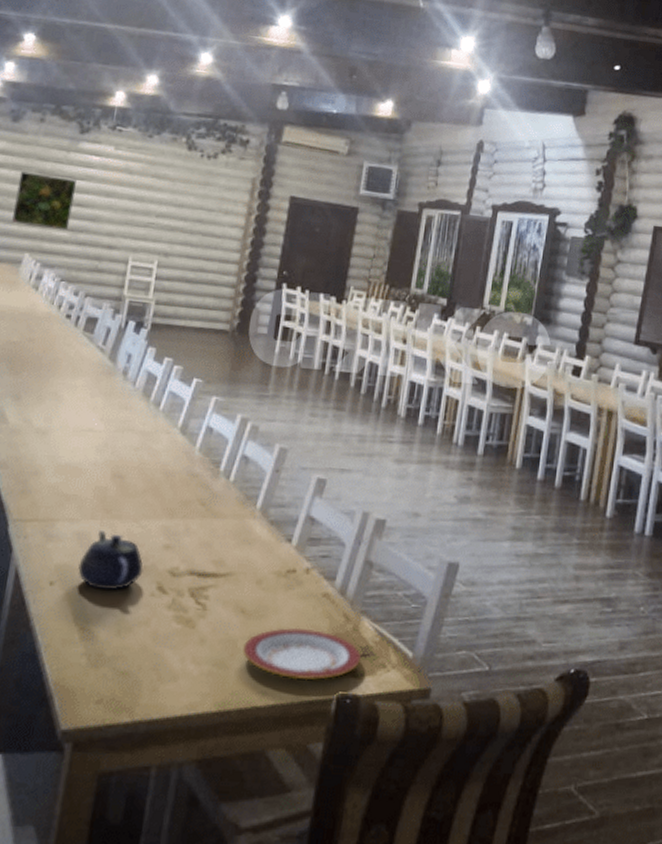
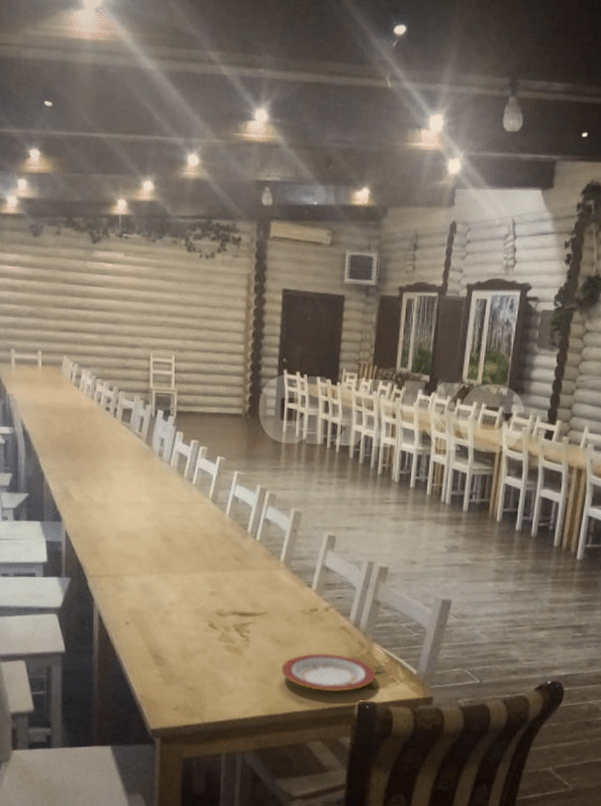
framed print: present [12,171,76,231] -> none [47,282,97,334]
teapot: present [78,529,144,591] -> none [146,581,196,628]

